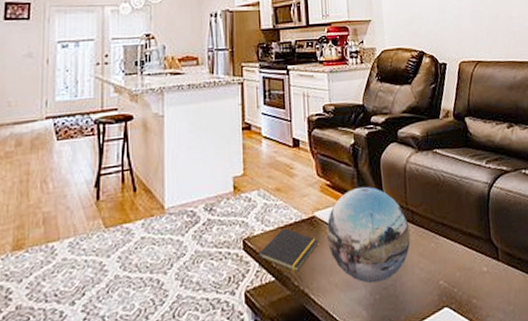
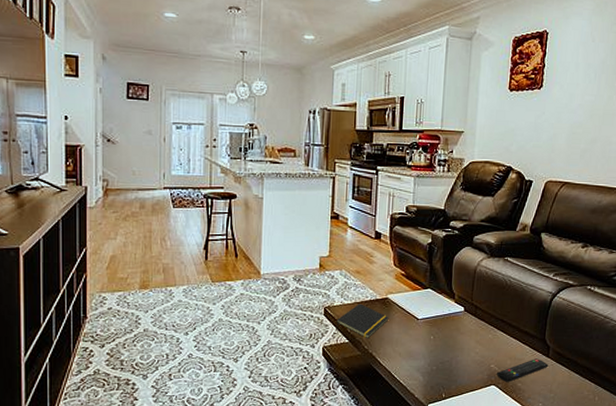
decorative orb: present [326,186,411,284] -> none [396,280,471,357]
remote control: none [447,264,501,301] -> present [497,359,549,382]

